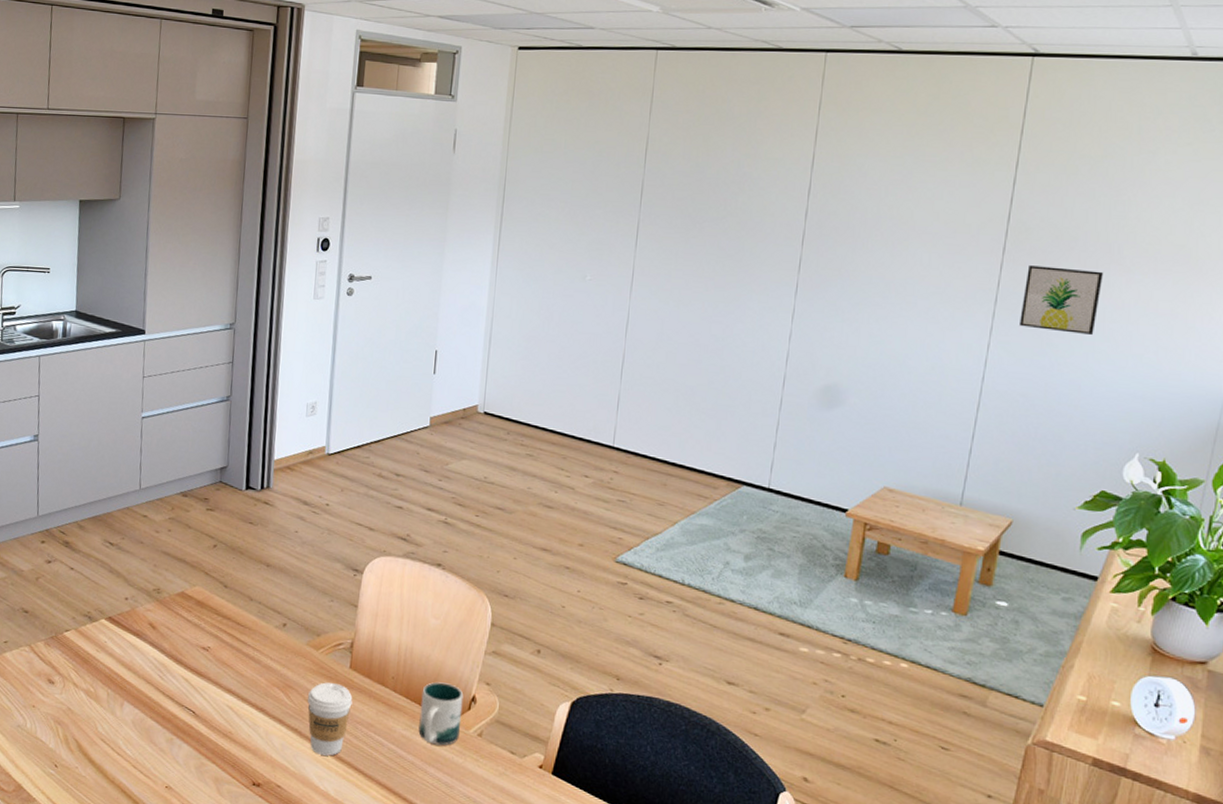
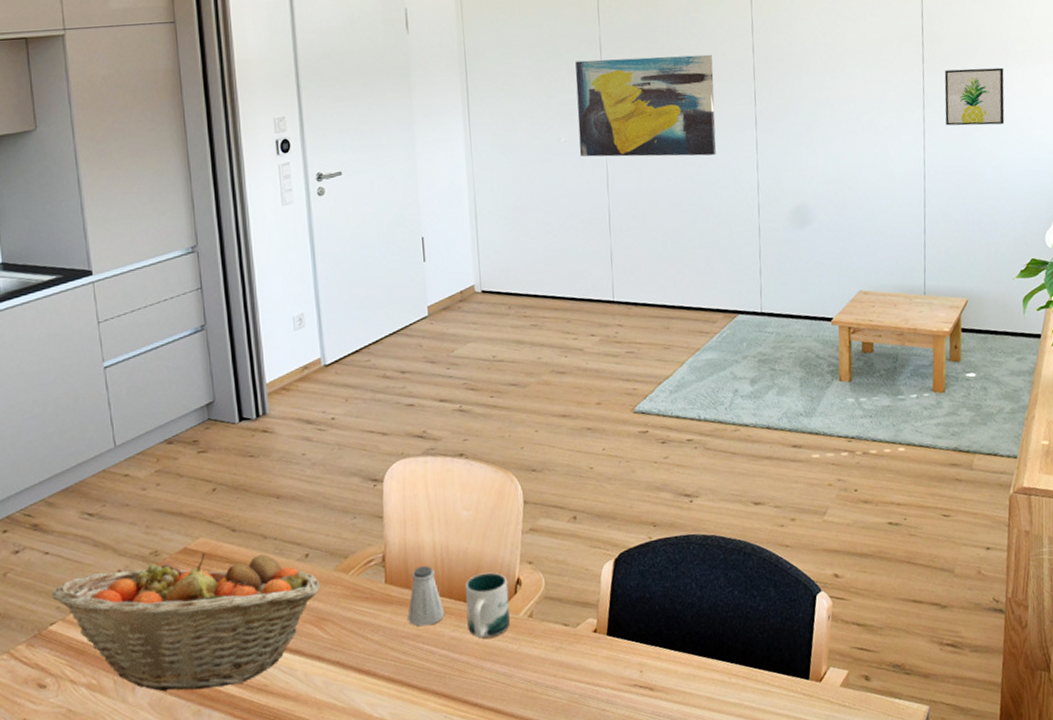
fruit basket: none [71,595,292,725] -> present [52,553,321,692]
coffee cup: present [307,682,353,756] -> none [344,602,394,682]
saltshaker: none [365,661,400,719] -> present [407,566,445,627]
wall art: none [603,201,761,318] -> present [575,54,716,157]

